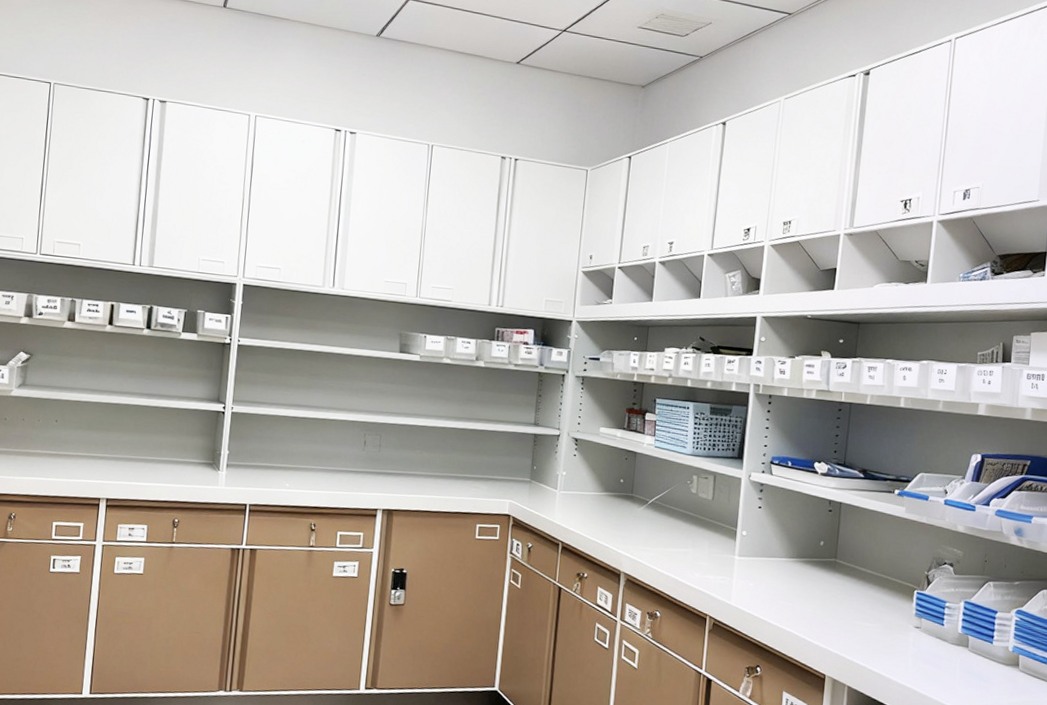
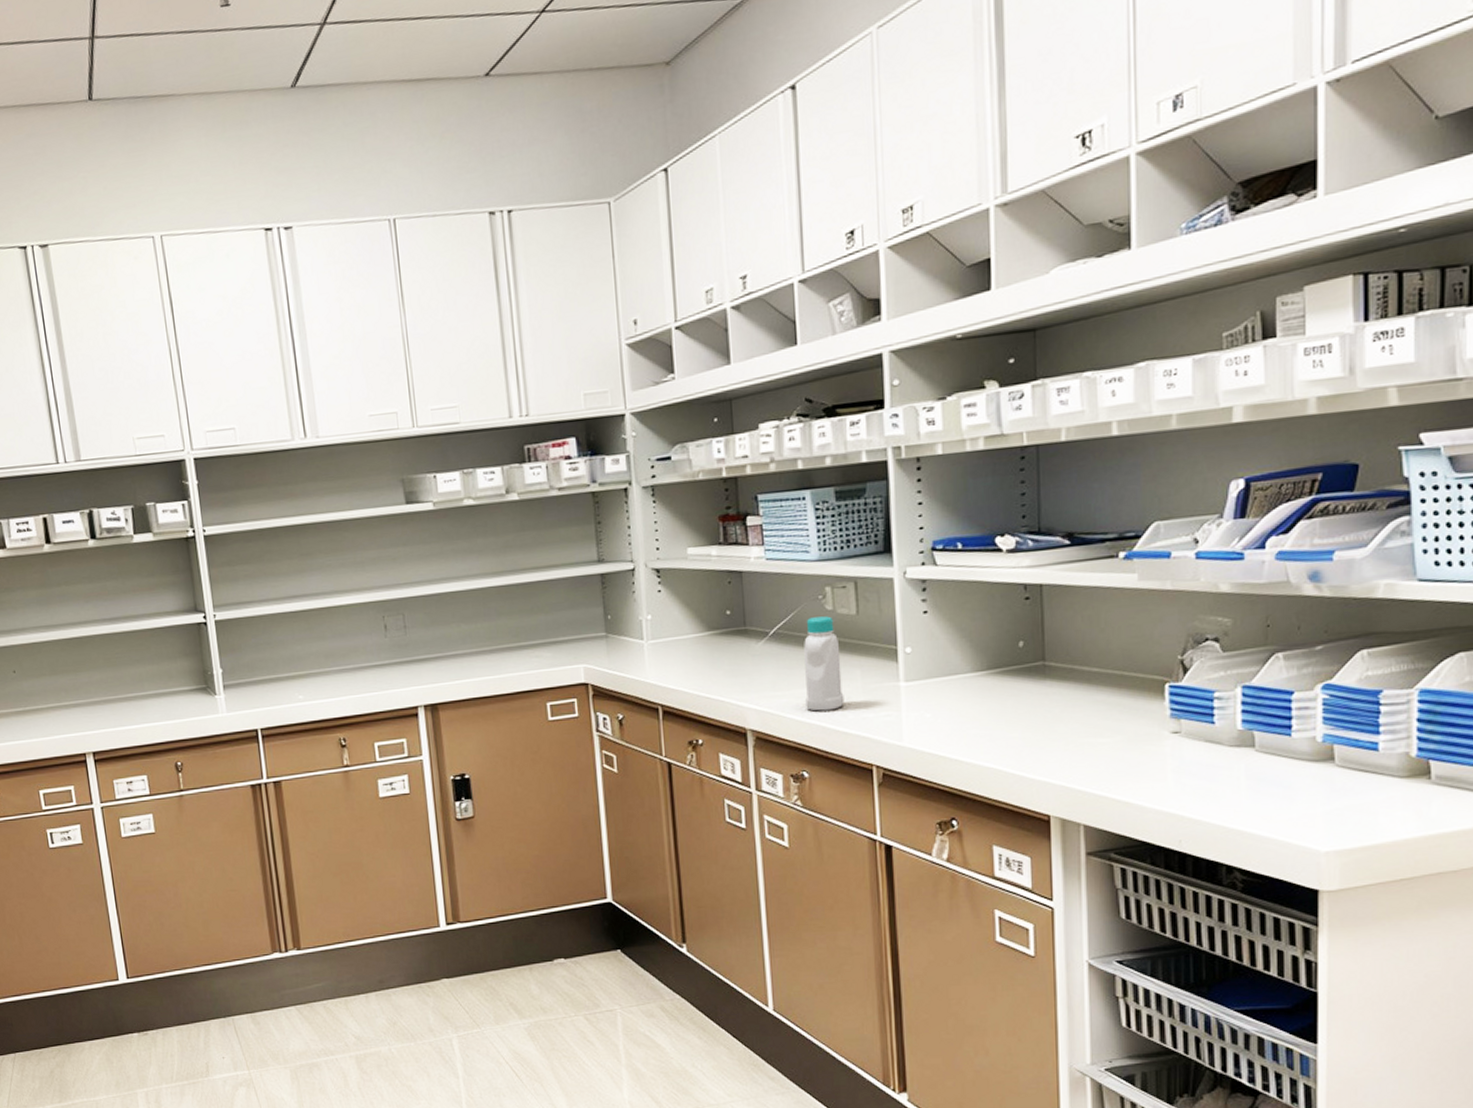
bottle: none [666,496,697,569] -> present [804,616,845,712]

